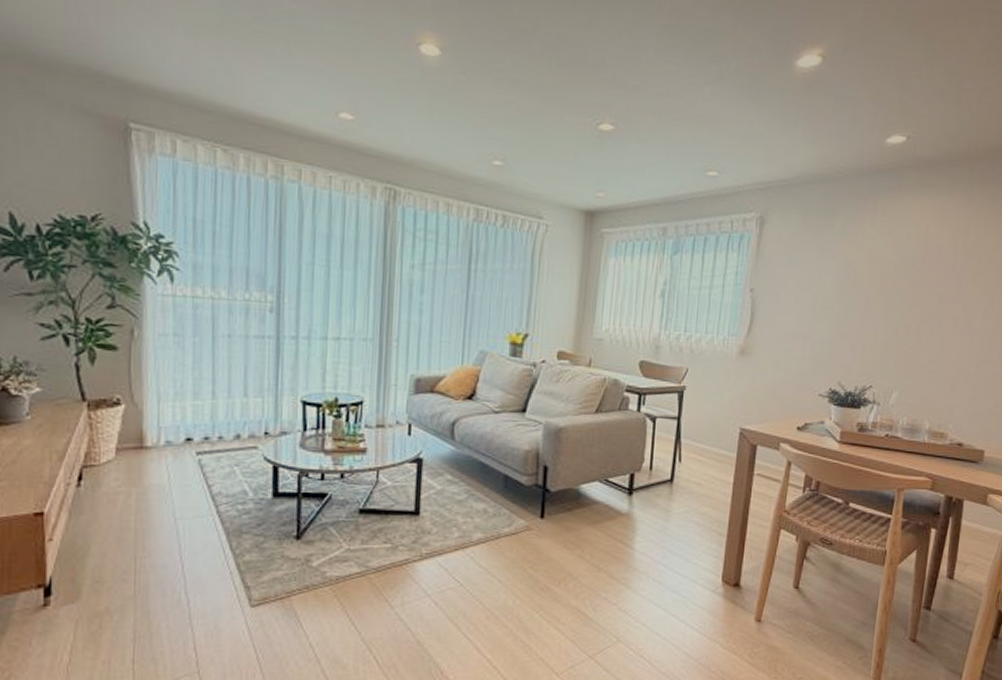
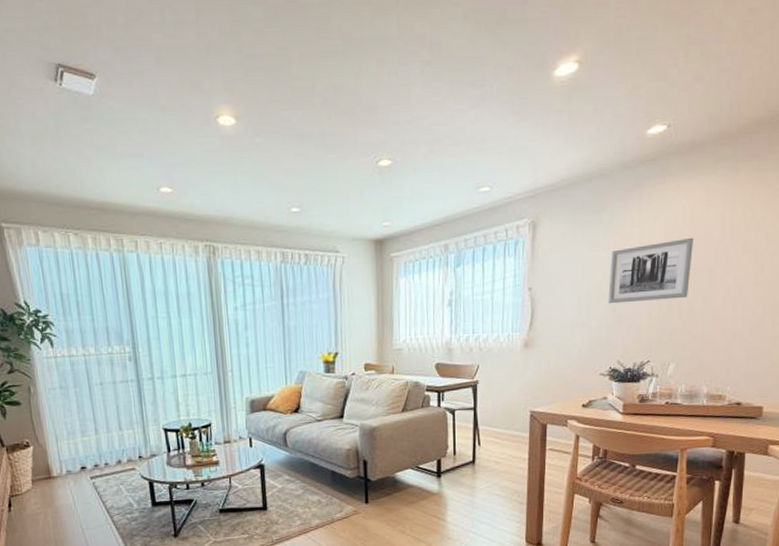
wall art: none [833,258,925,323] -> present [608,237,693,304]

